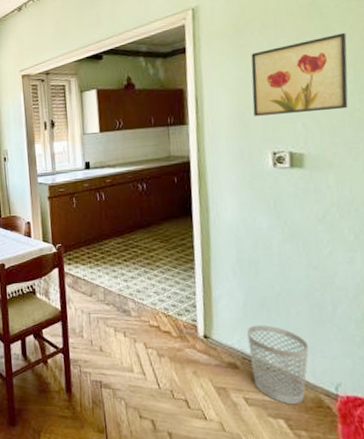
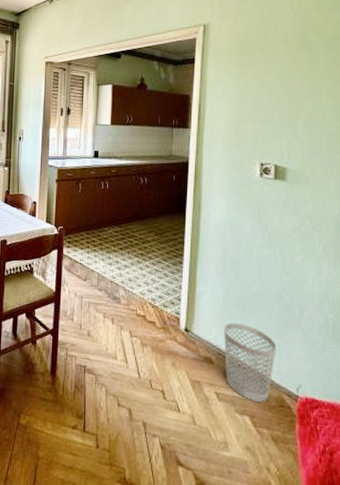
wall art: present [251,32,349,116] -> none [247,65,330,133]

